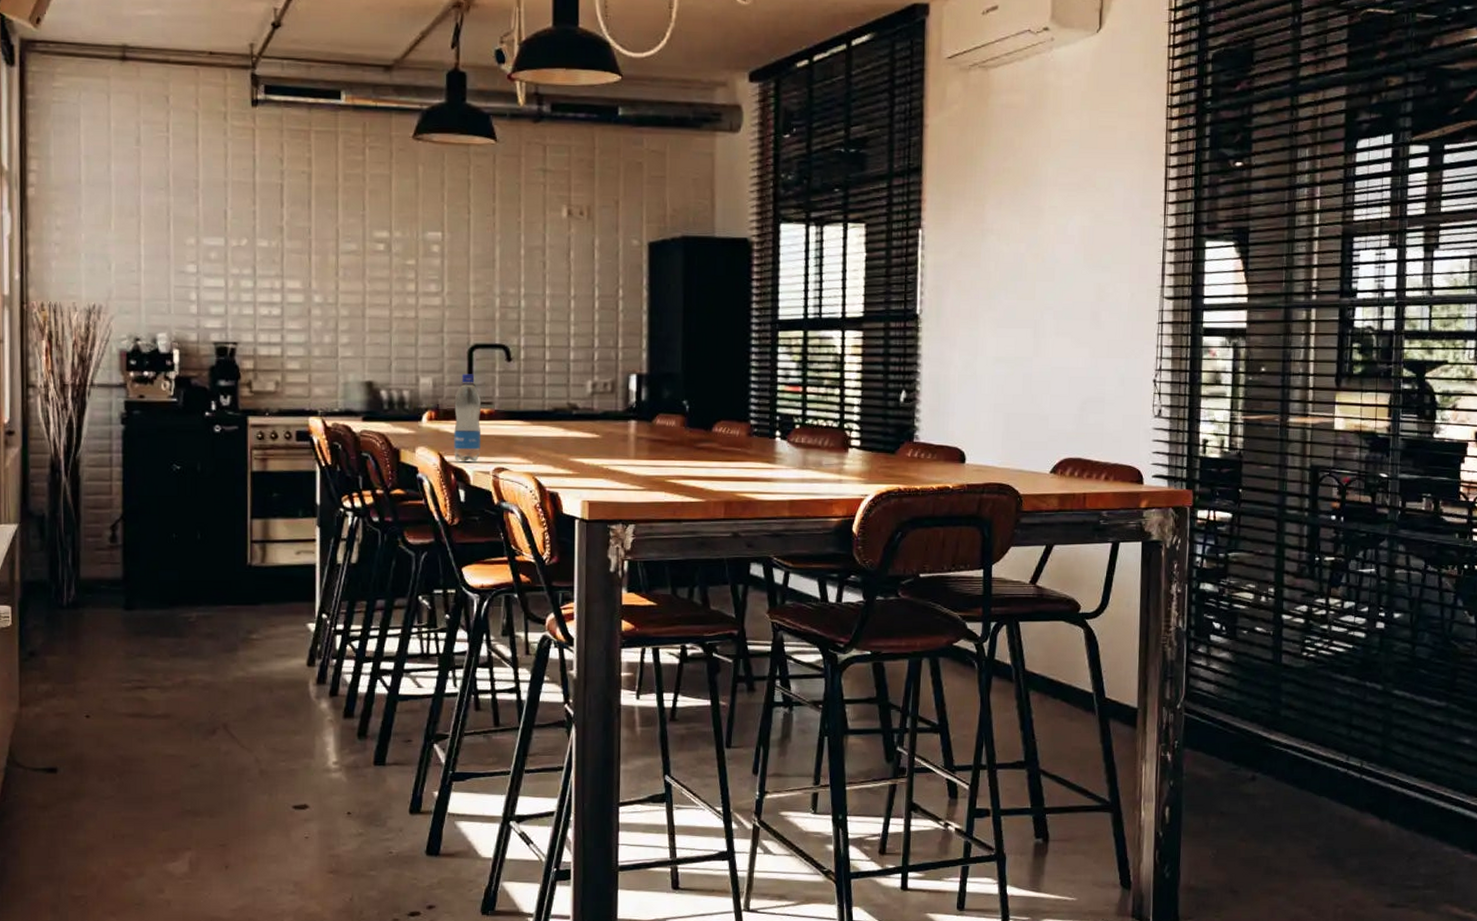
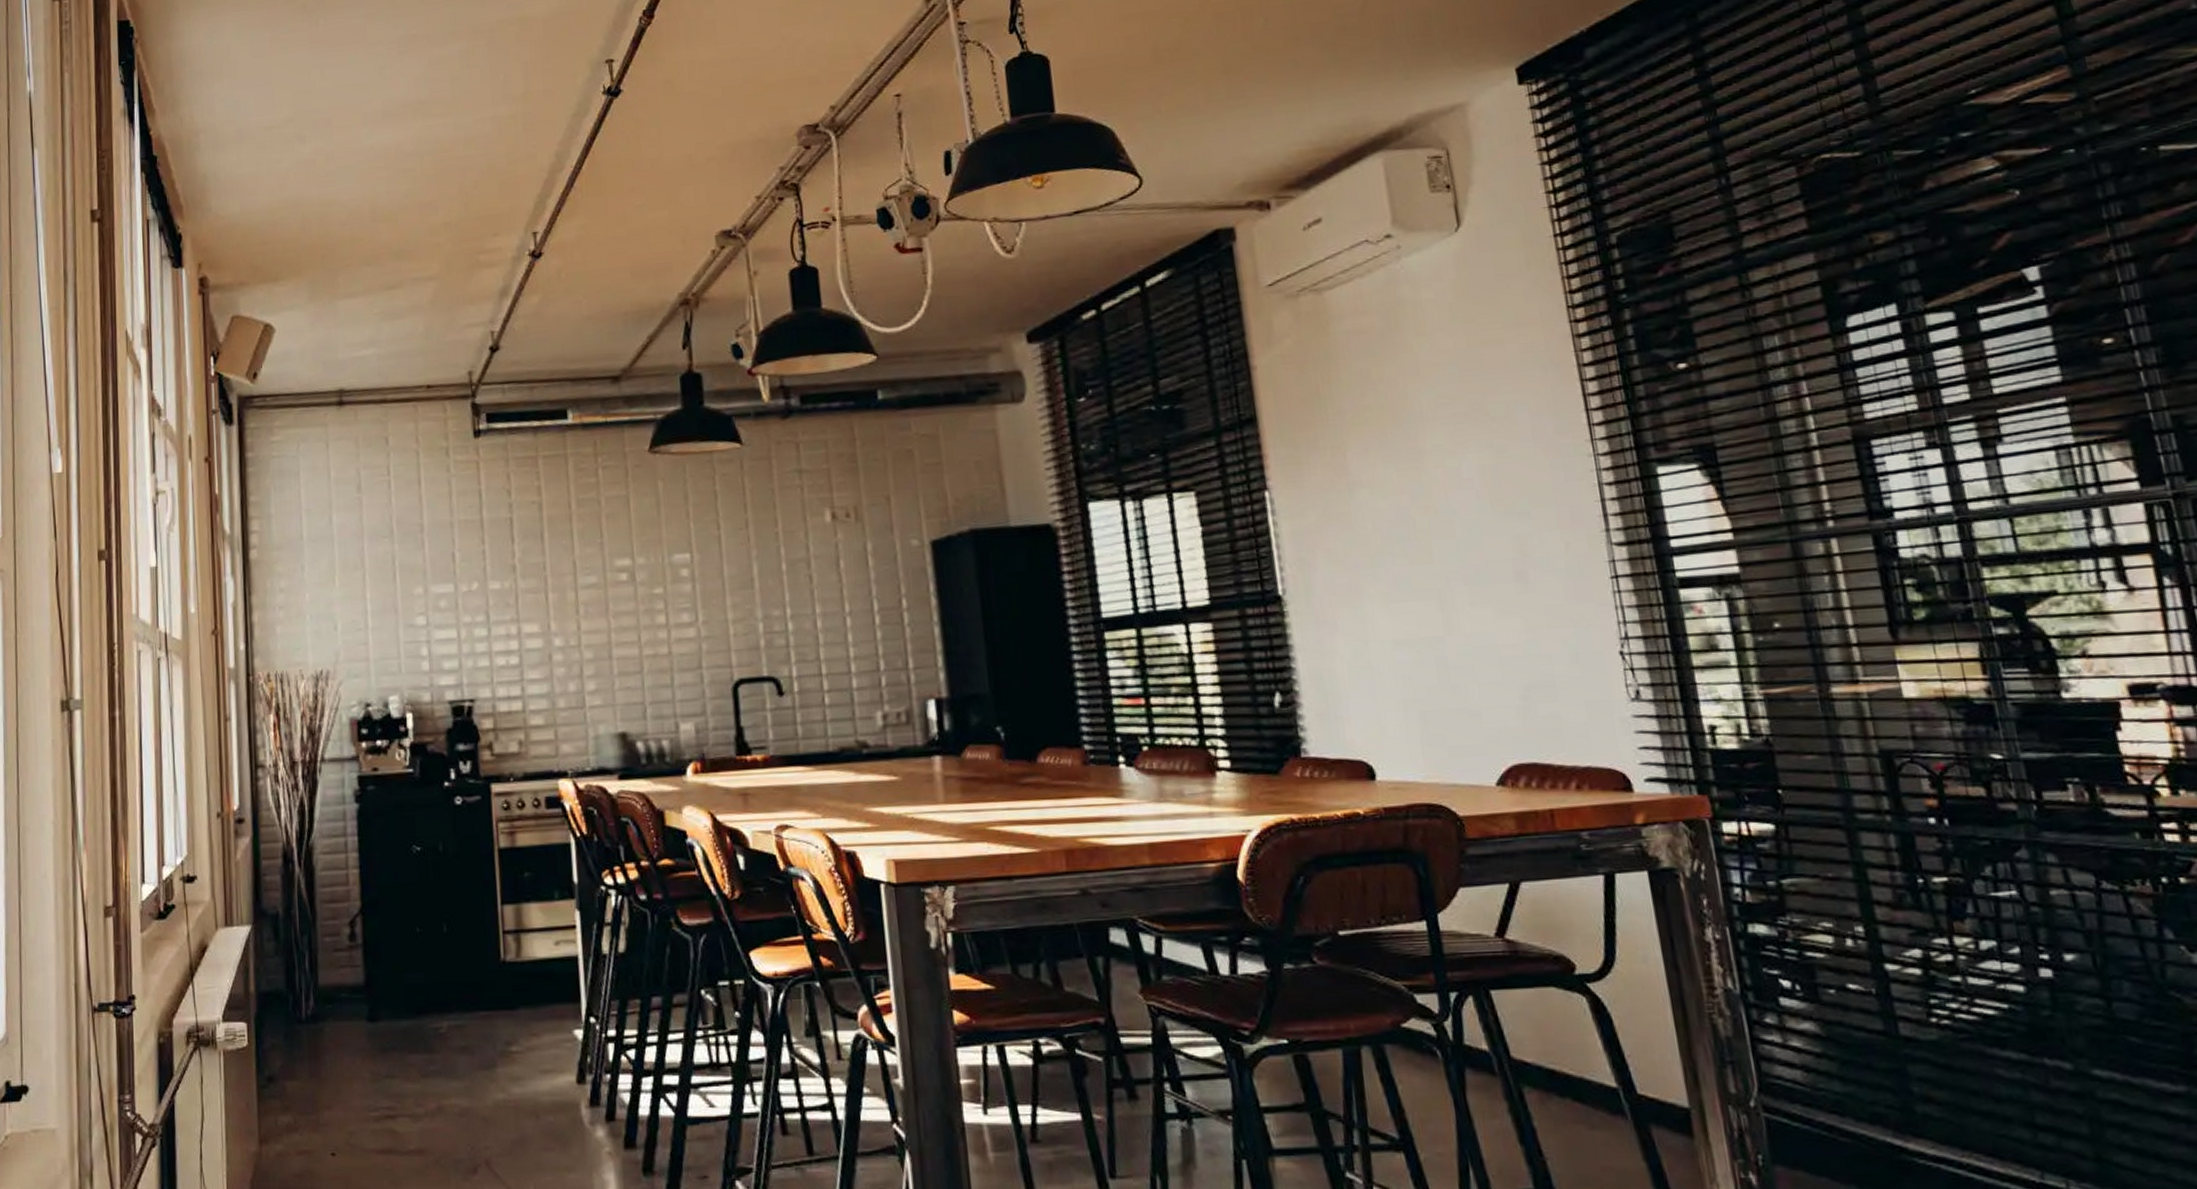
bottle: present [454,374,482,463] -> none [721,714,759,822]

